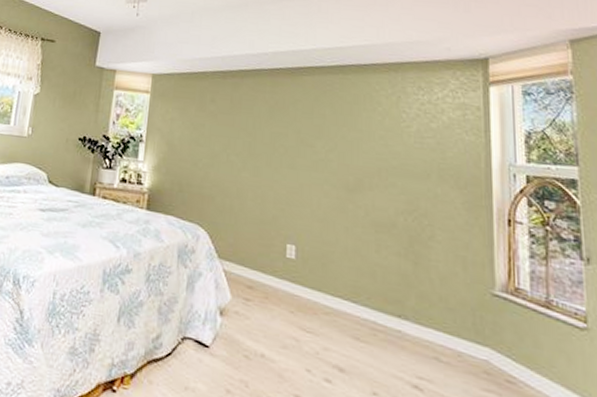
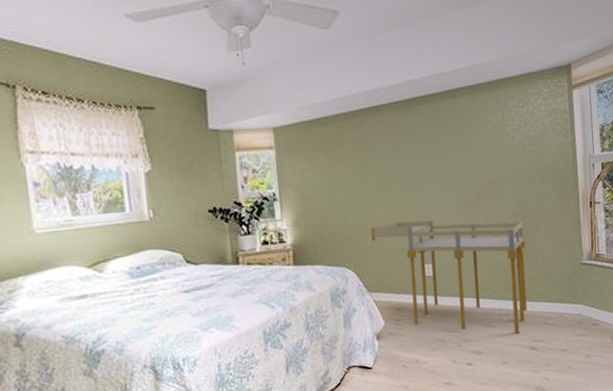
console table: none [231,189,416,361] -> present [371,220,527,334]

